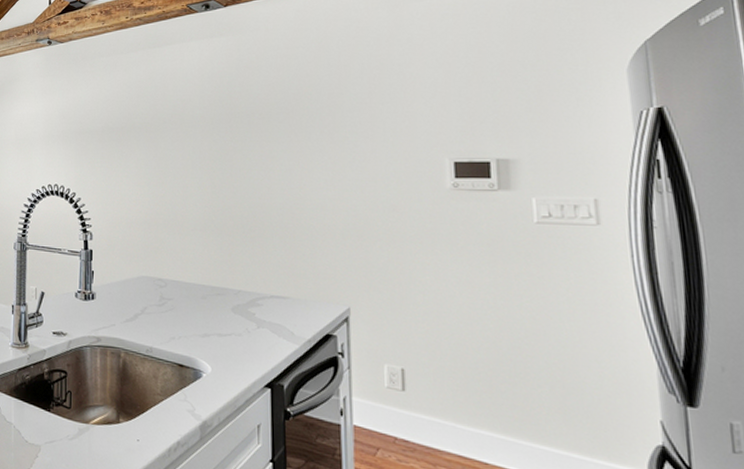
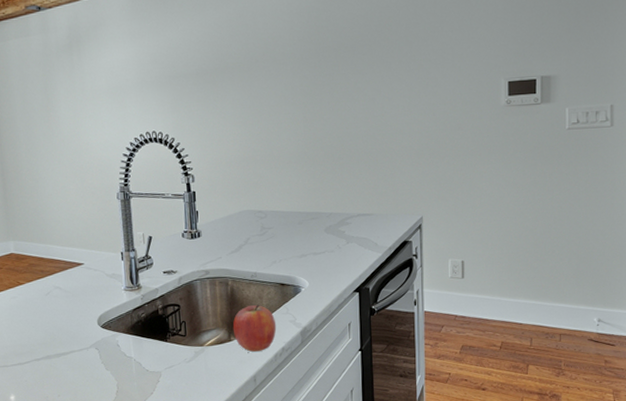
fruit: none [122,384,172,441] -> present [232,304,277,352]

